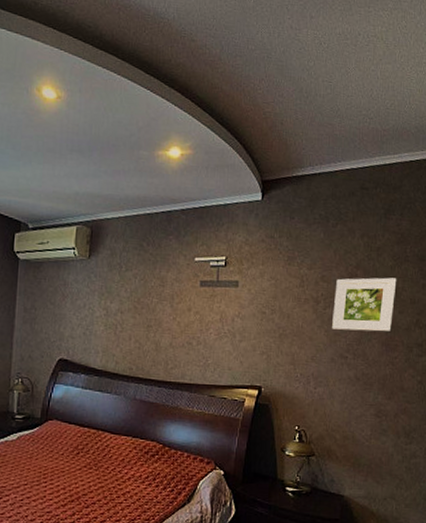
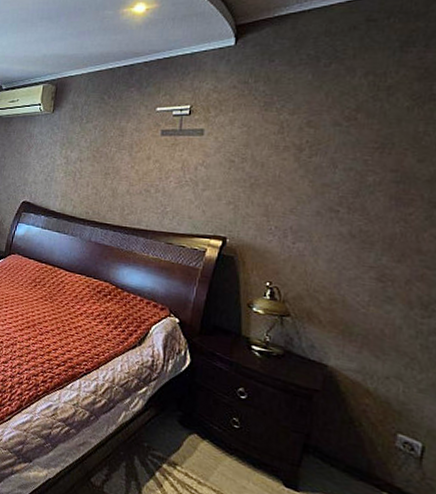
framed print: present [332,277,397,332] -> none [319,120,416,184]

